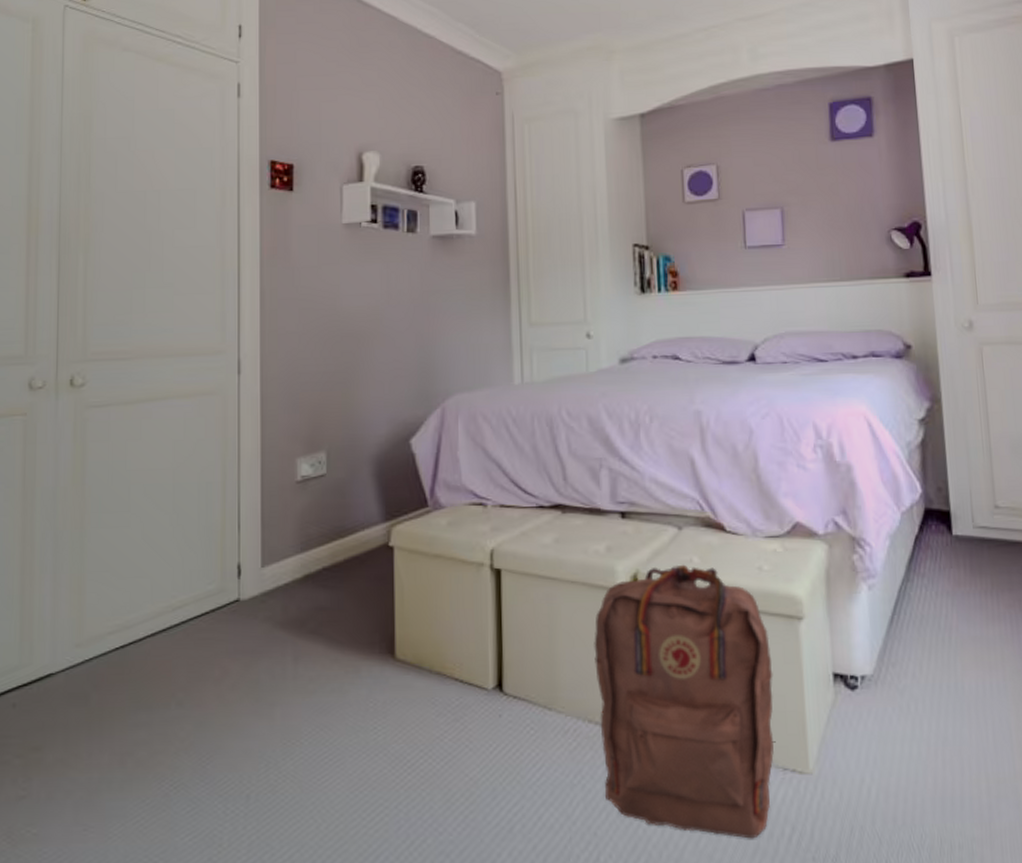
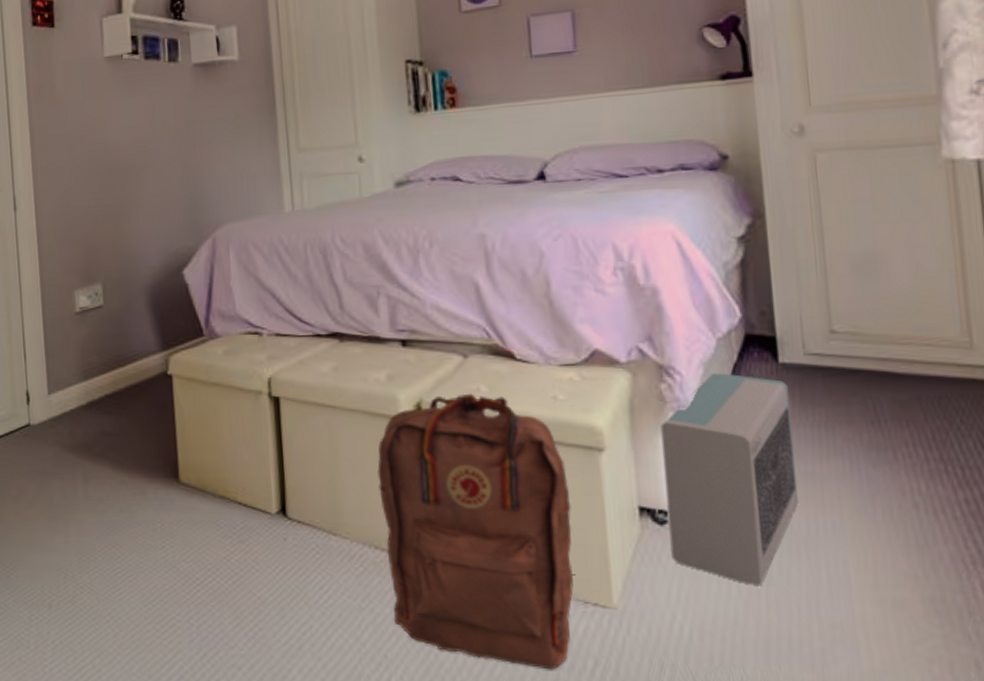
air purifier: none [852,544,969,747] -> present [660,373,798,587]

